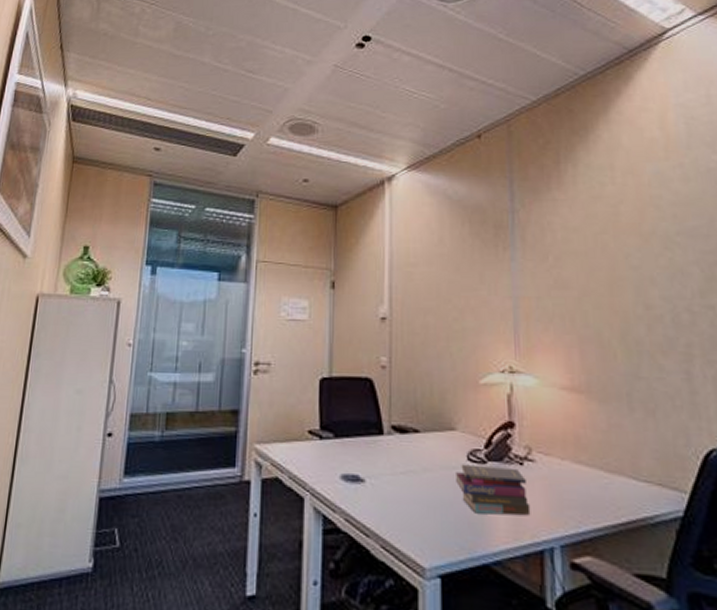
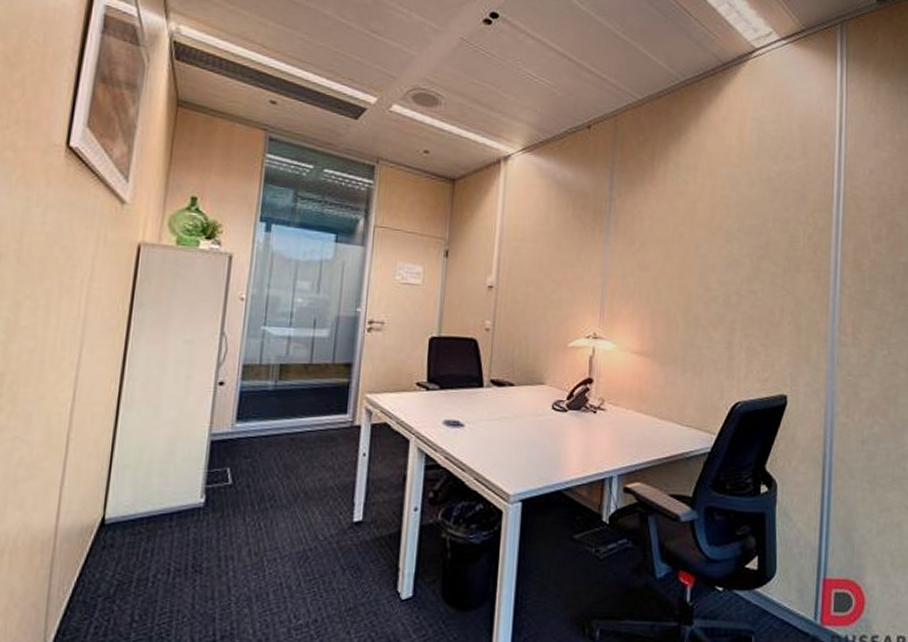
books: present [456,464,531,516] -> none [541,412,599,453]

